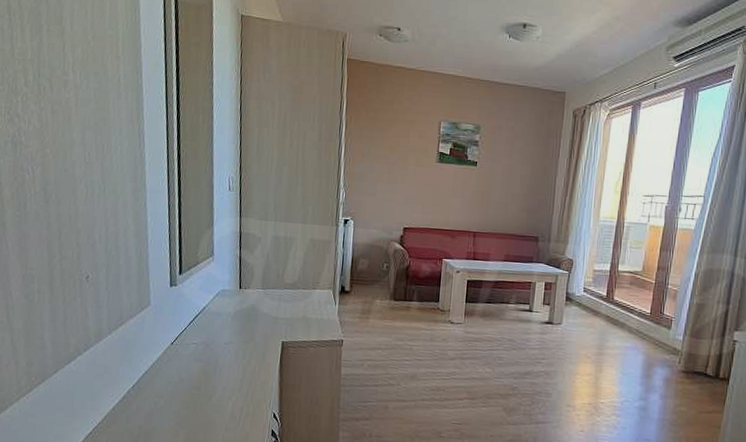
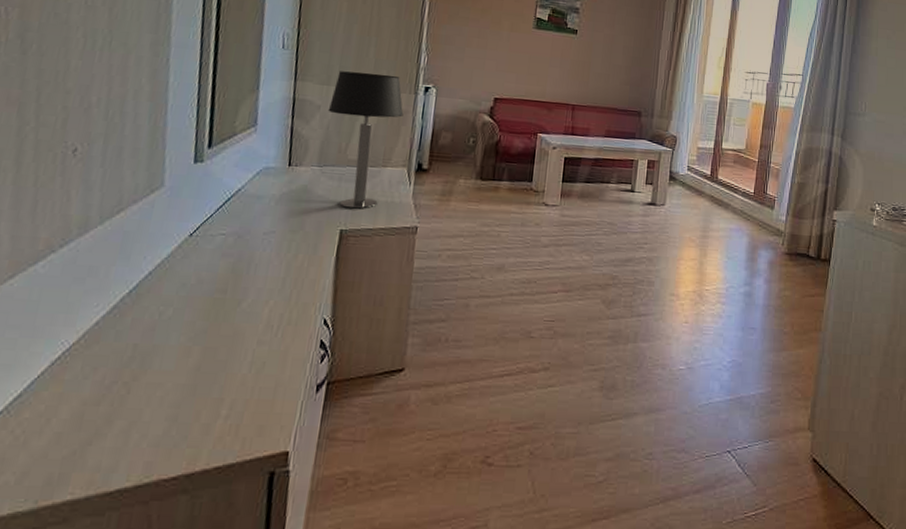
table lamp: none [267,208,328,324] -> present [328,71,404,209]

